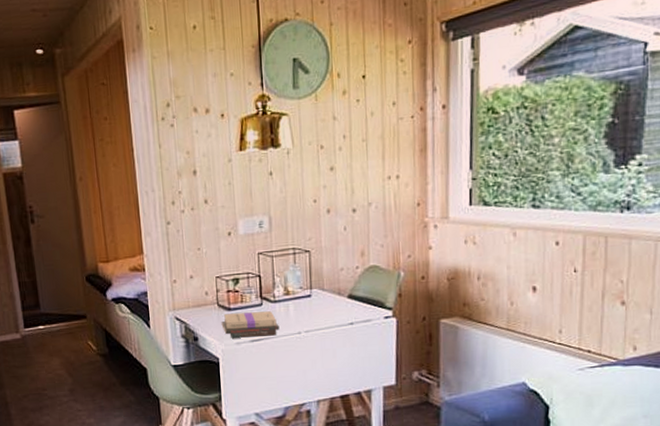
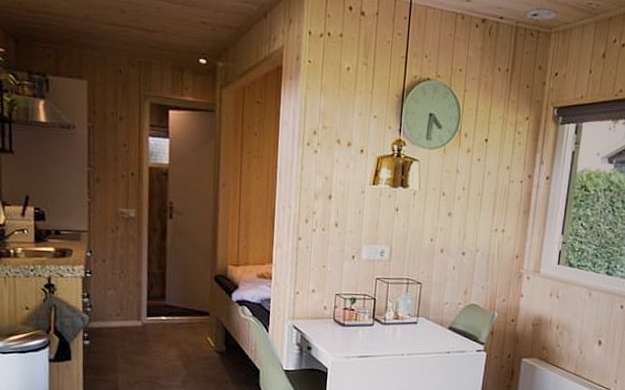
books: present [221,311,280,338] -> none [334,329,386,354]

